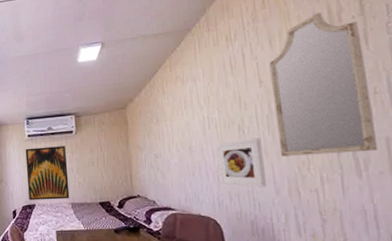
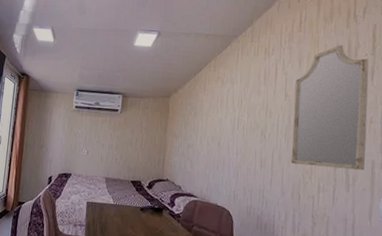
wall art: present [25,146,70,201] -> none [66,119,109,173]
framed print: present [216,138,267,187] -> none [238,143,278,188]

